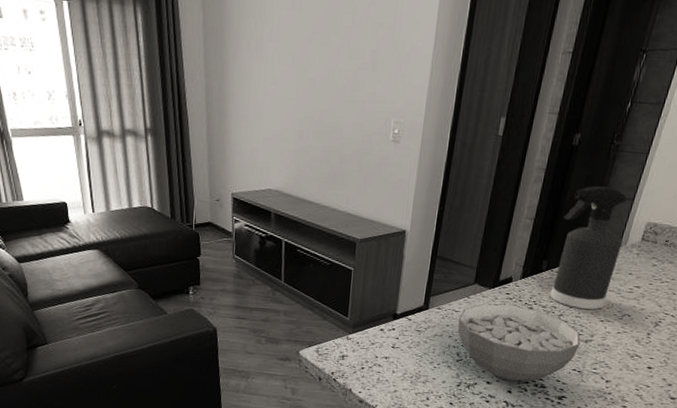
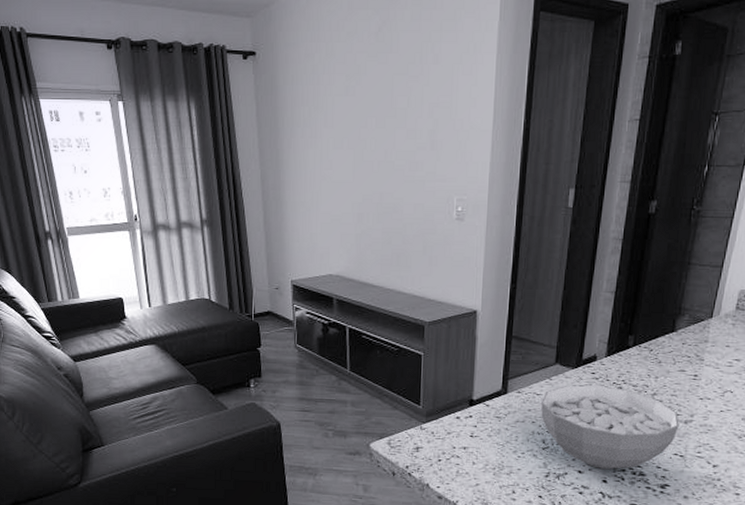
spray bottle: present [550,186,627,309] -> none [640,254,716,386]

